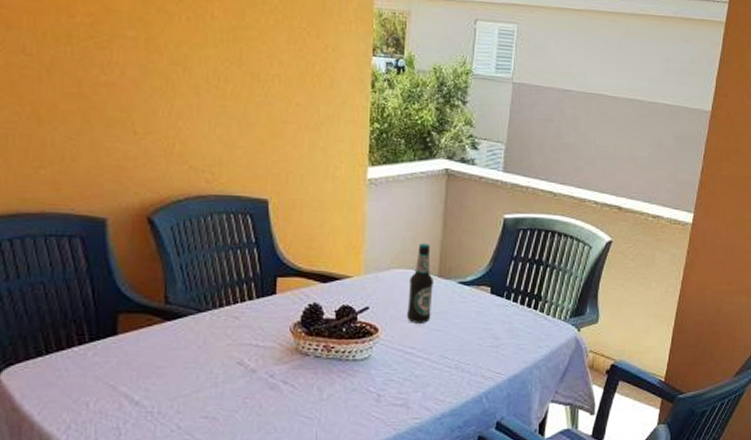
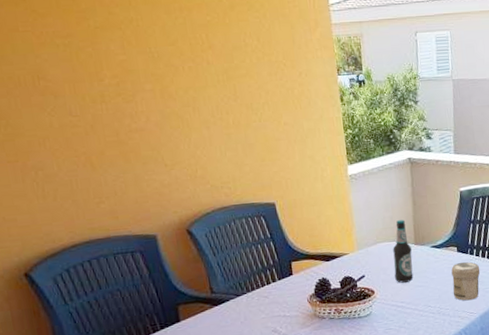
jar: none [478,306,516,357] -> present [451,261,481,301]

